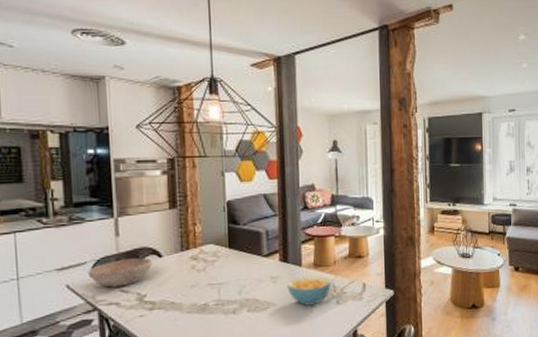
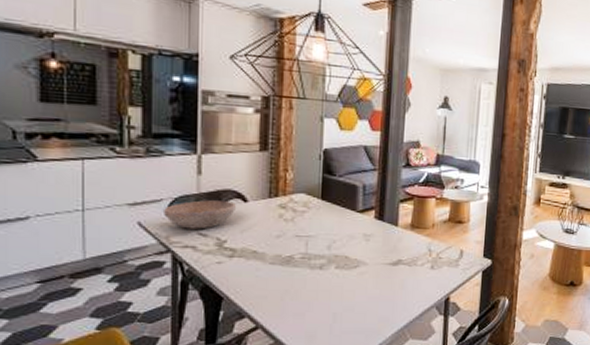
cereal bowl: present [287,274,332,306] -> none [380,236,429,268]

